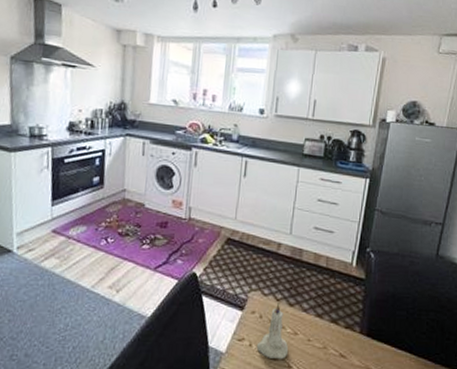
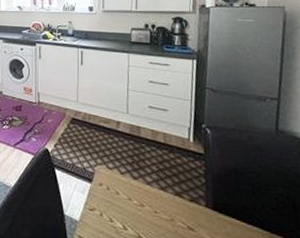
candle: present [256,302,289,359] -> none [106,176,138,229]

